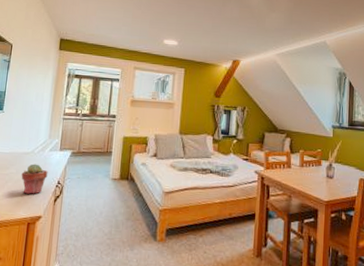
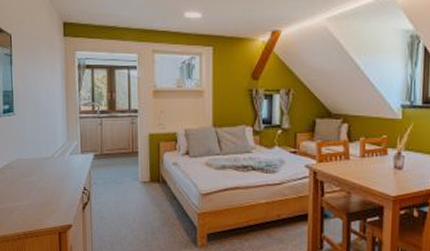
potted succulent: present [21,164,48,194] -> none [44,169,72,202]

